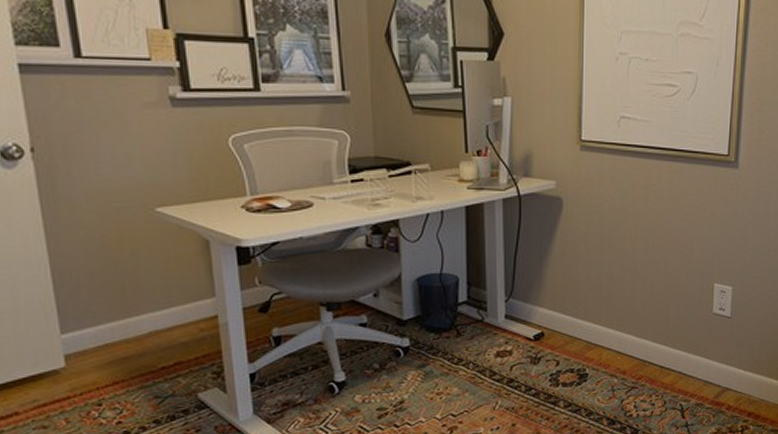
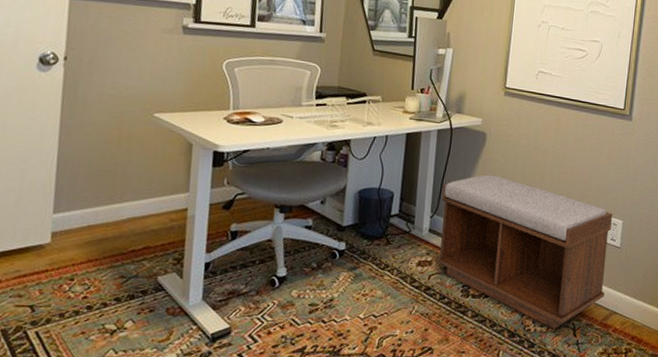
bench: none [516,246,720,412] -> present [435,174,612,329]

